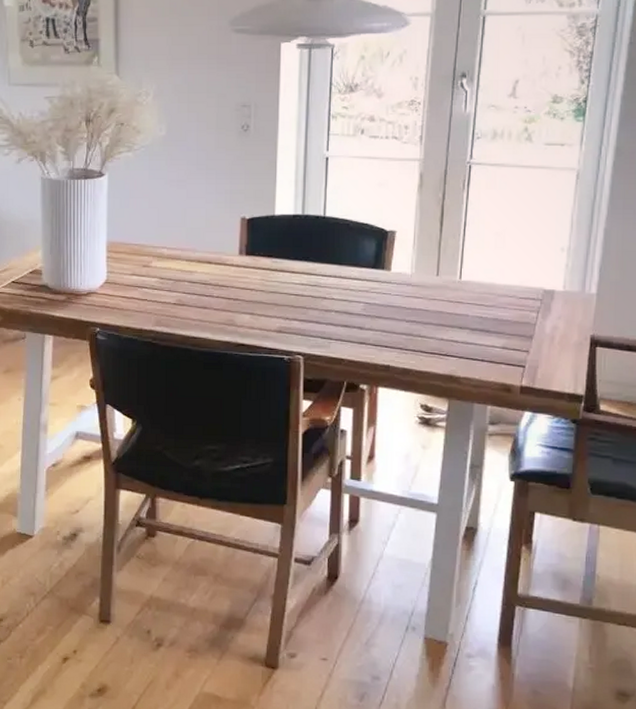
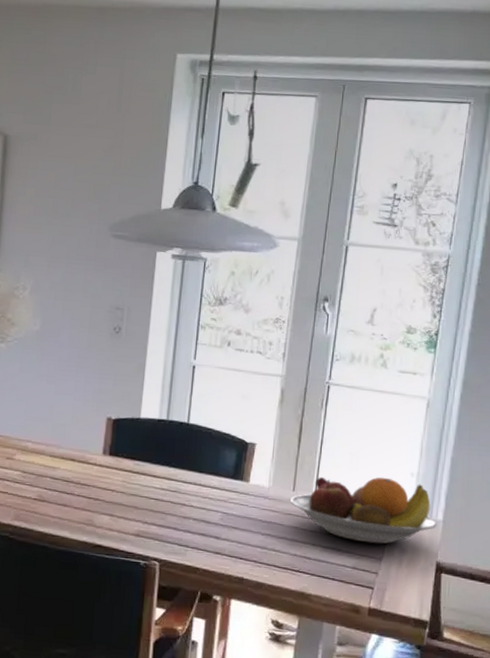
fruit bowl: none [434,254,591,322] -> present [290,476,437,544]

